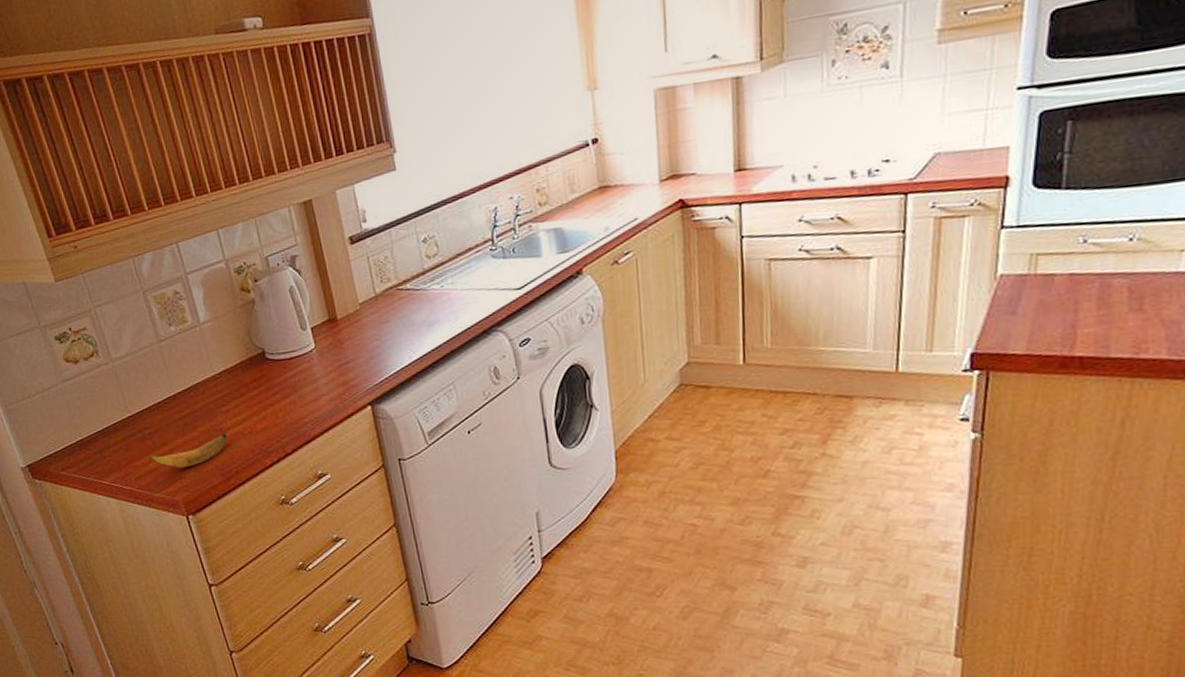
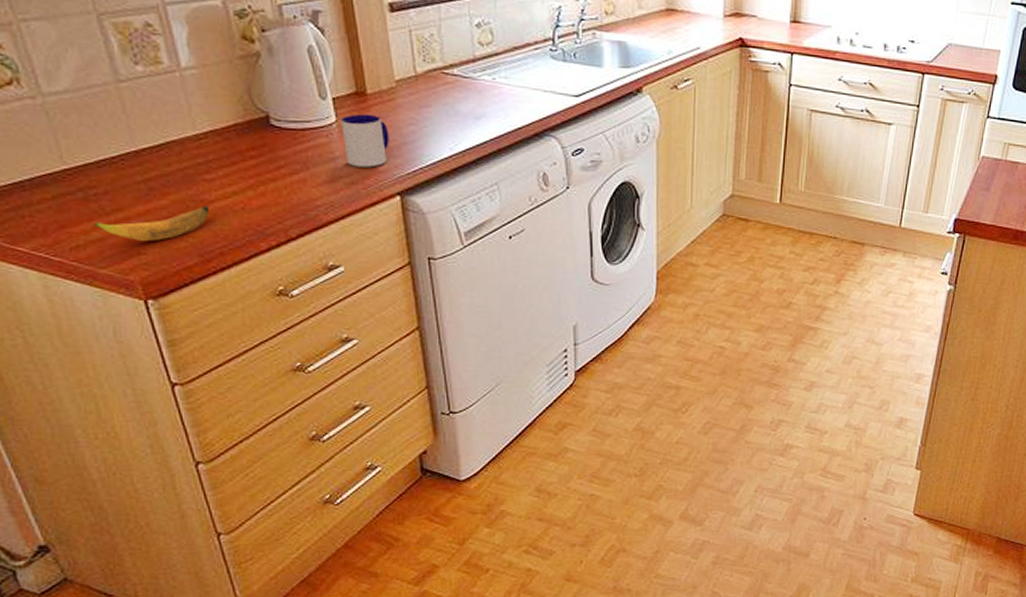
mug: none [318,336,359,385] -> present [341,113,390,168]

